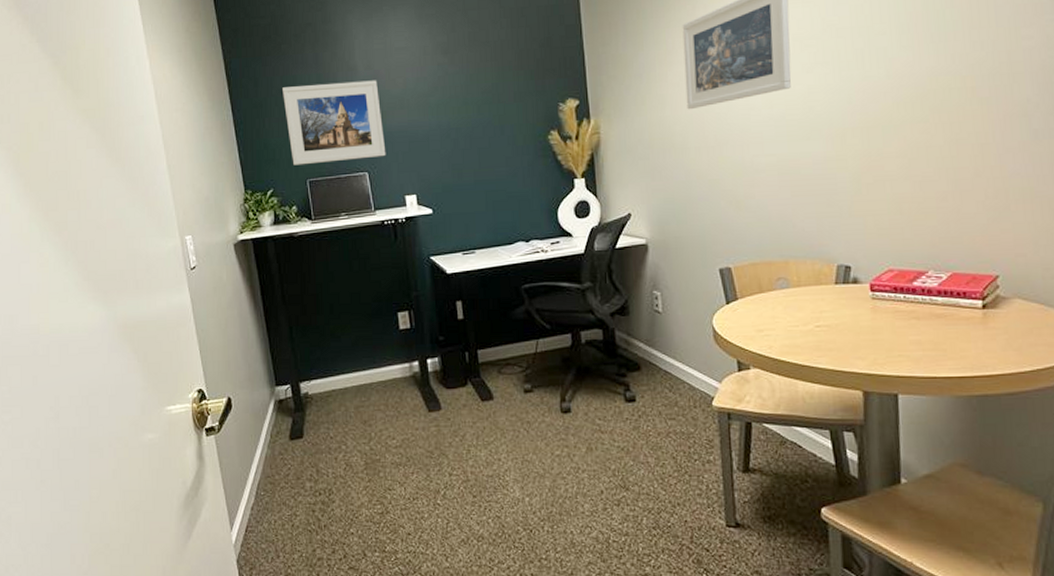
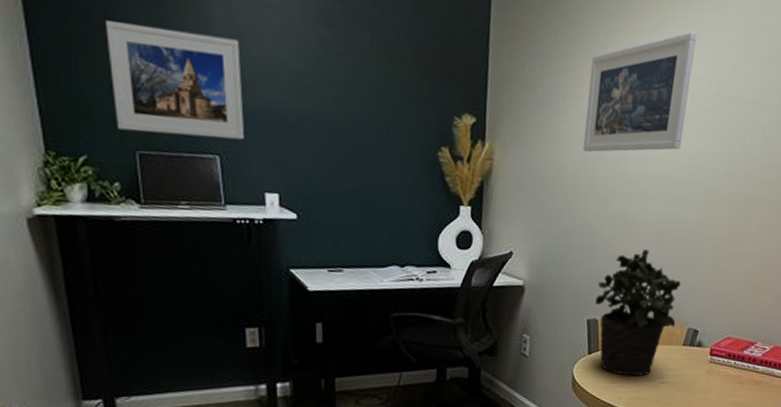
potted plant: none [724,190,822,323] -> present [595,248,681,377]

